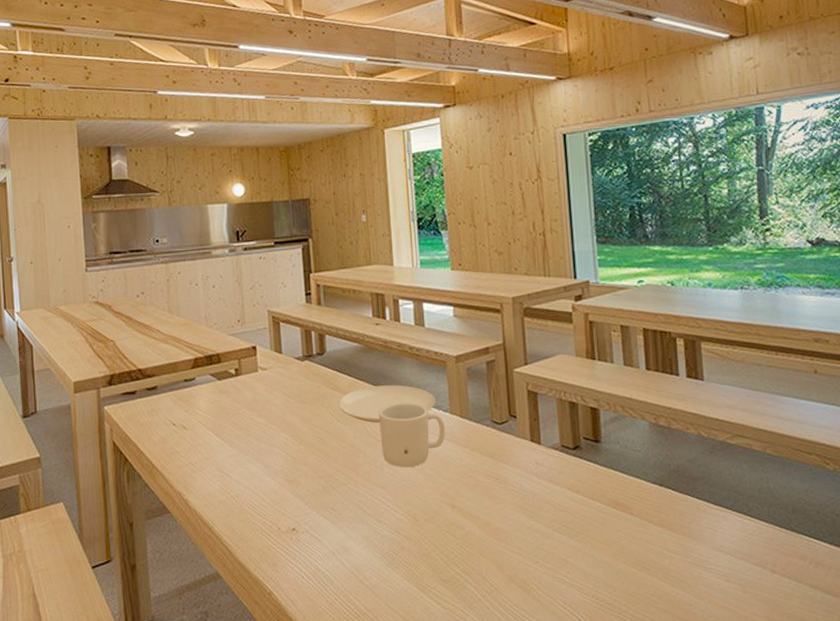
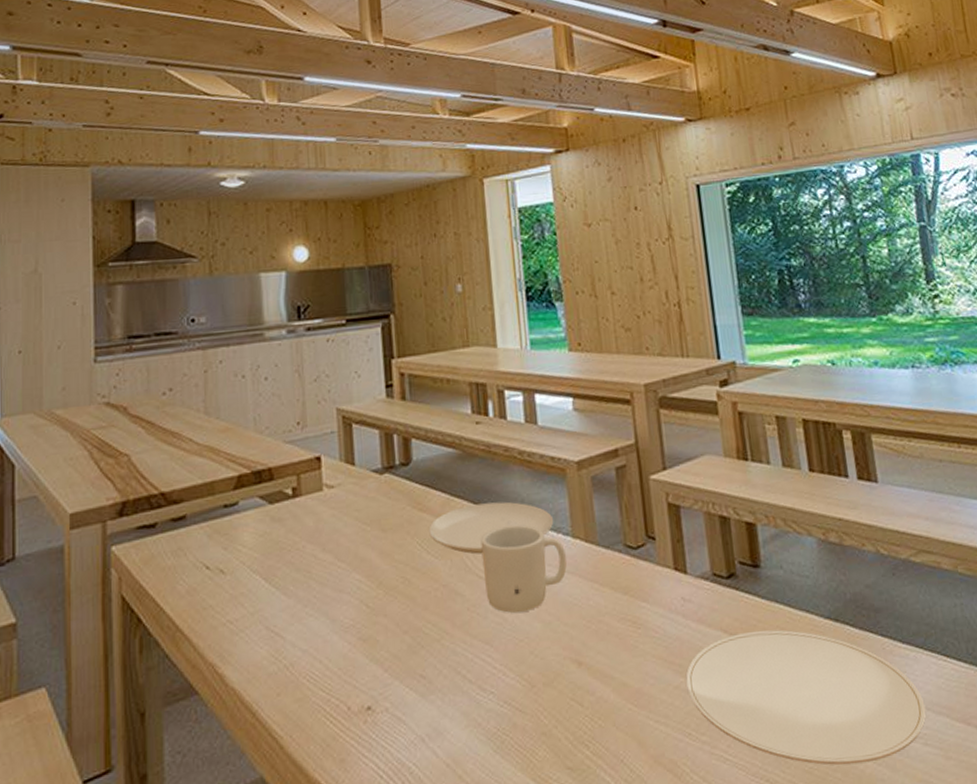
plate: none [536,489,730,592] -> present [685,629,927,765]

